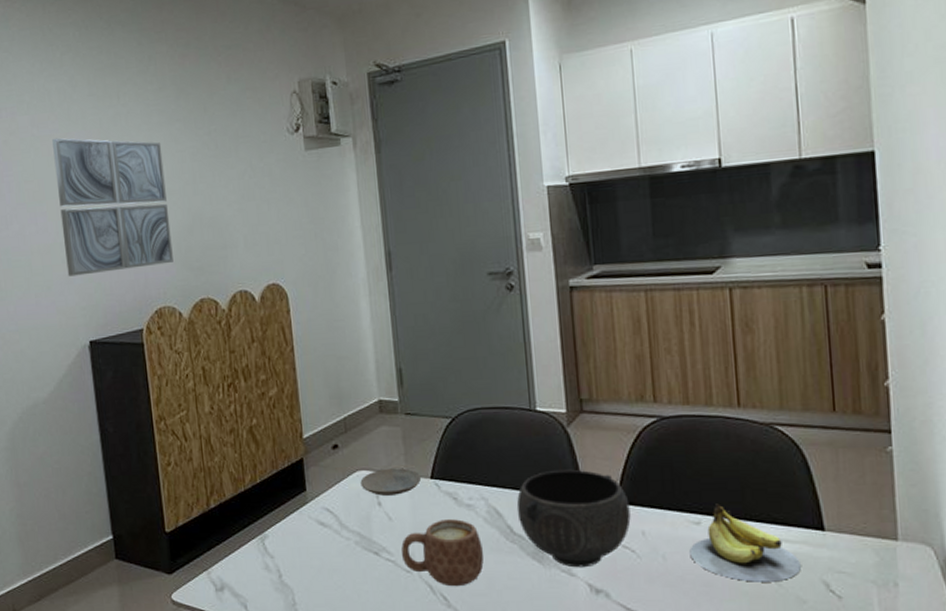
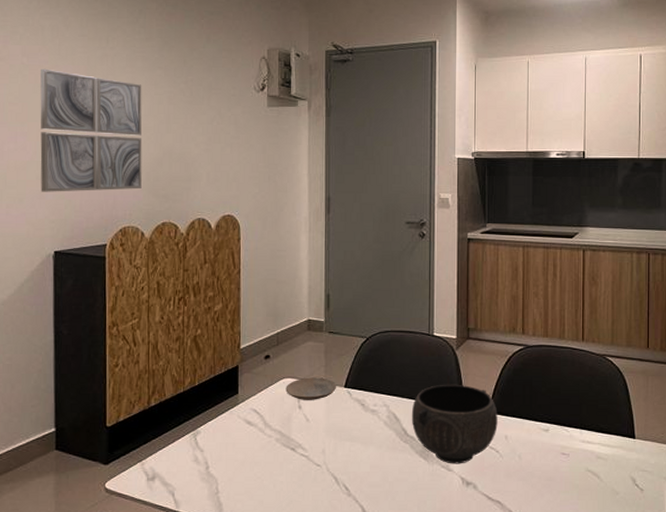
mug: present [401,519,484,587] -> none [314,422,382,479]
banana: present [689,504,801,582] -> none [539,415,617,478]

